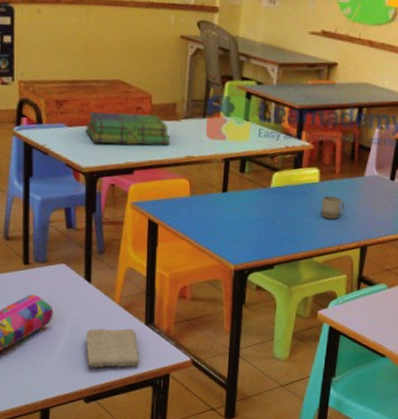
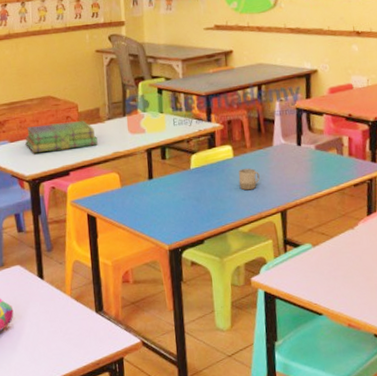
washcloth: present [85,328,140,368] -> none [44,318,95,360]

